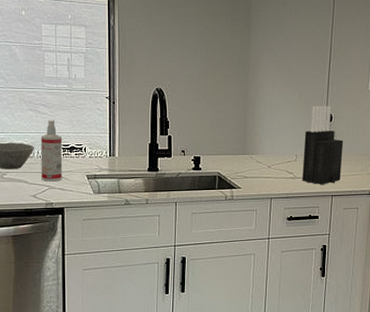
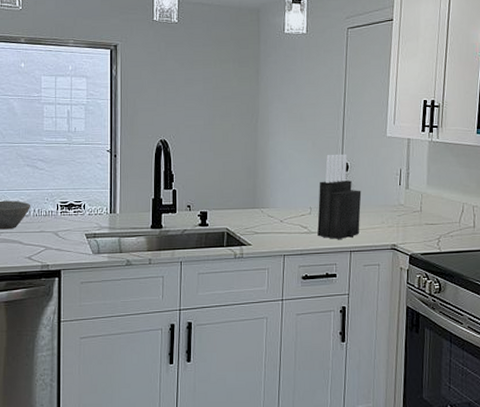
spray bottle: present [40,120,63,182] -> none [37,176,61,242]

